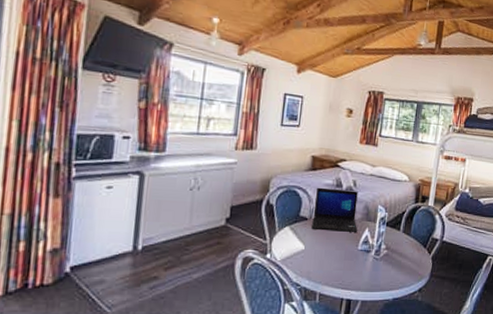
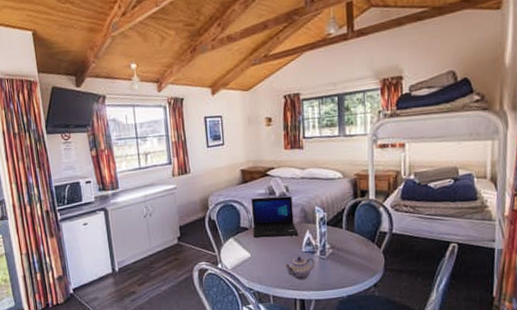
teapot: none [337,255,368,278] -> present [284,257,315,280]

